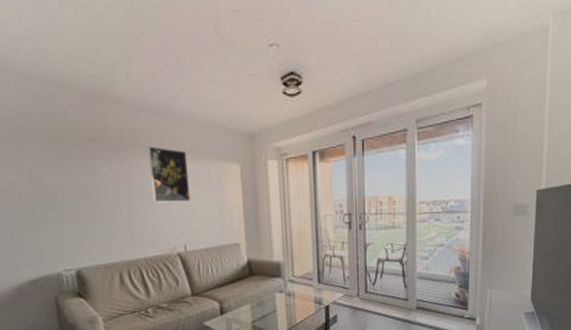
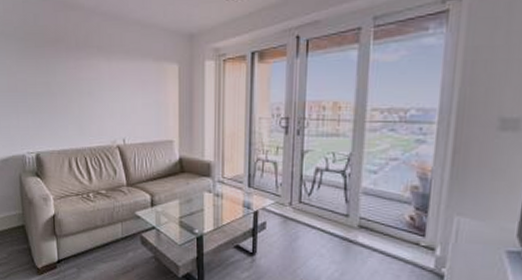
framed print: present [147,146,191,203] -> none [98,47,132,100]

